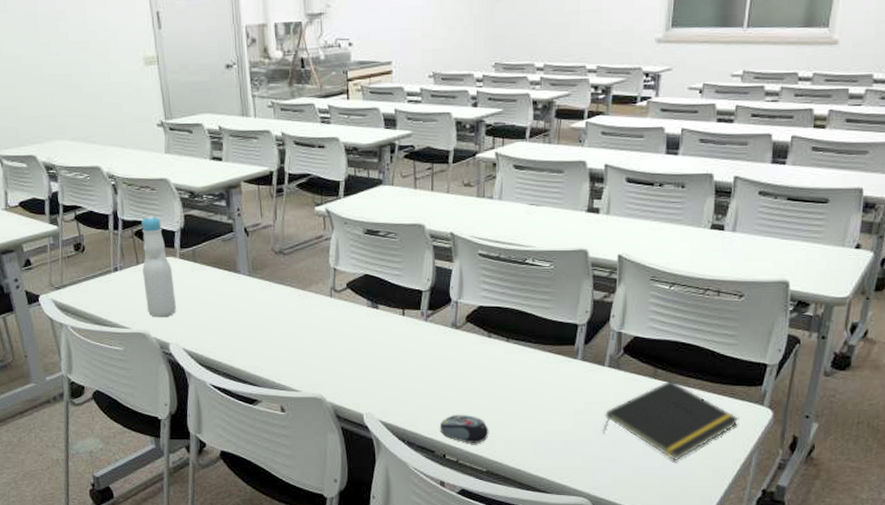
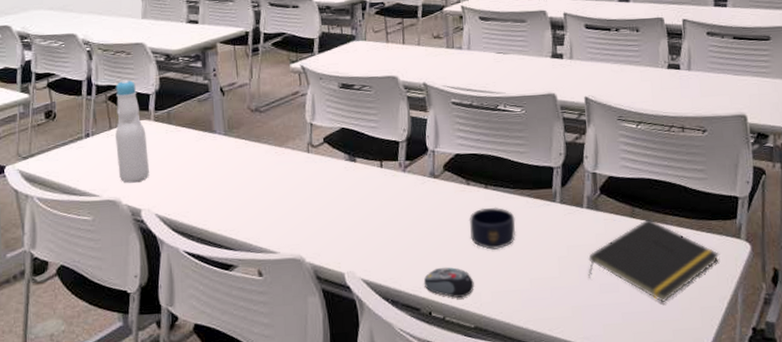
mug: none [488,360,535,401] -> present [469,207,516,250]

